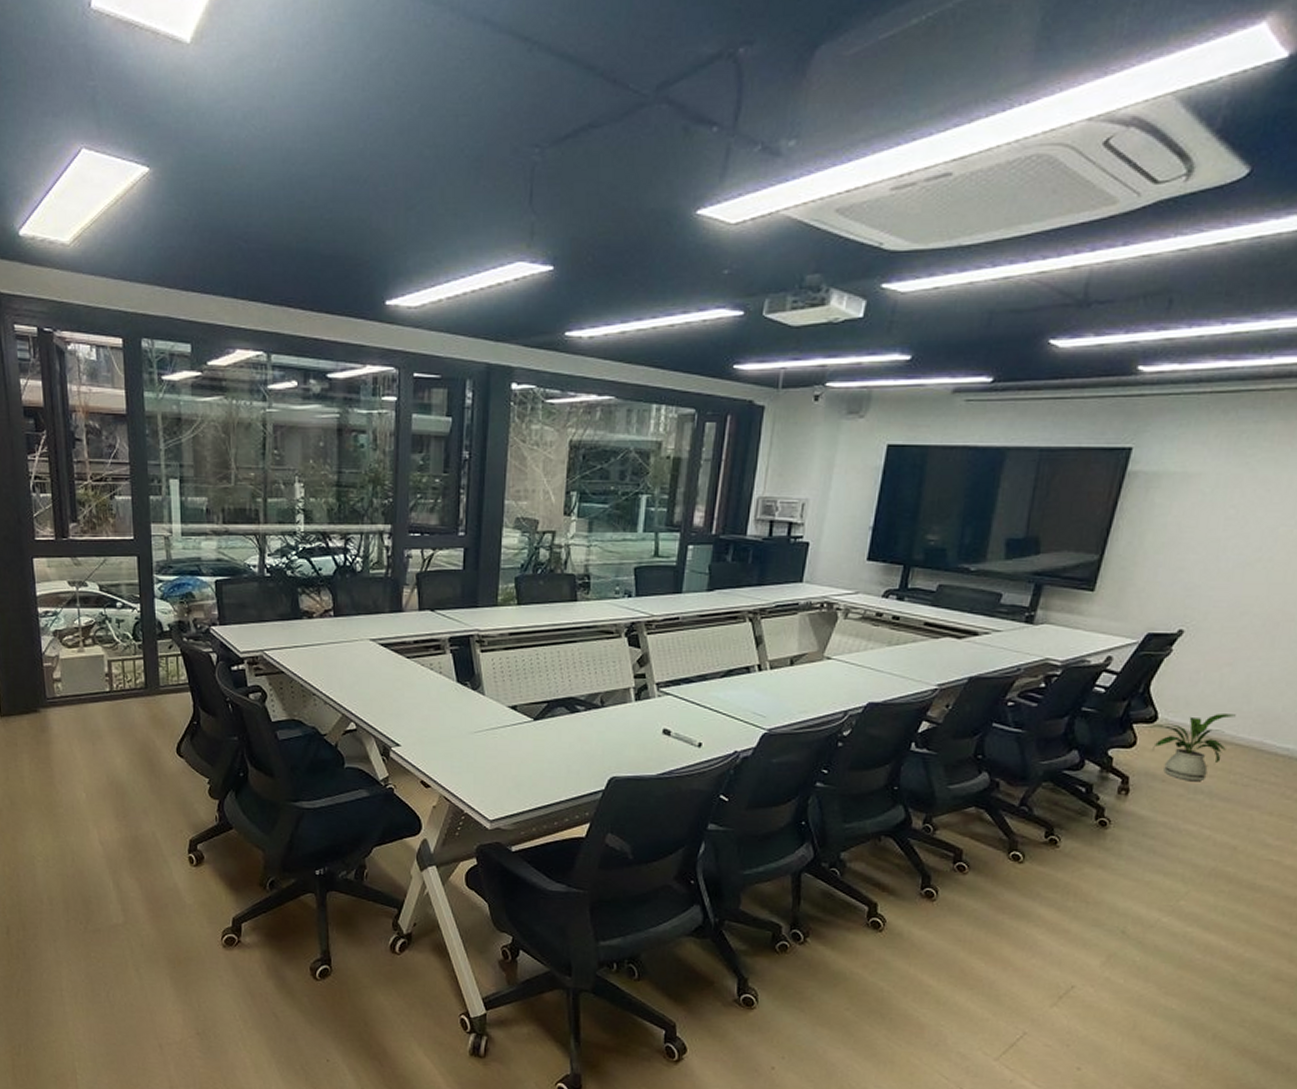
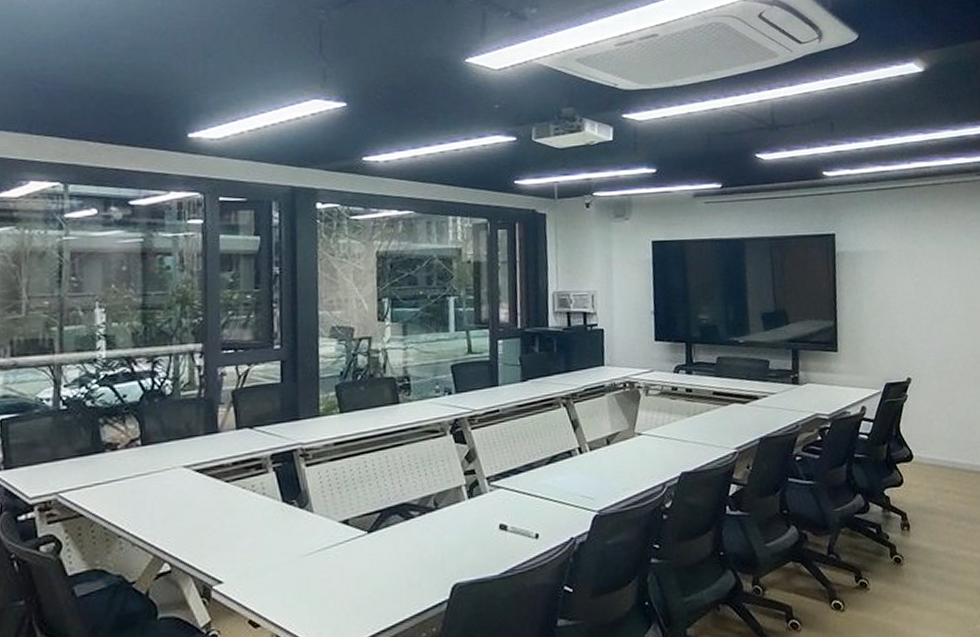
house plant: present [1145,714,1236,782] -> none [906,445,970,511]

